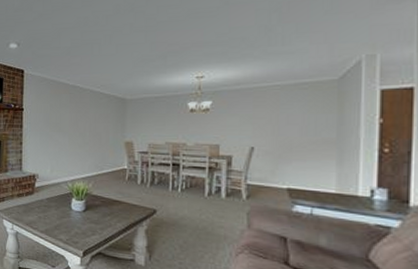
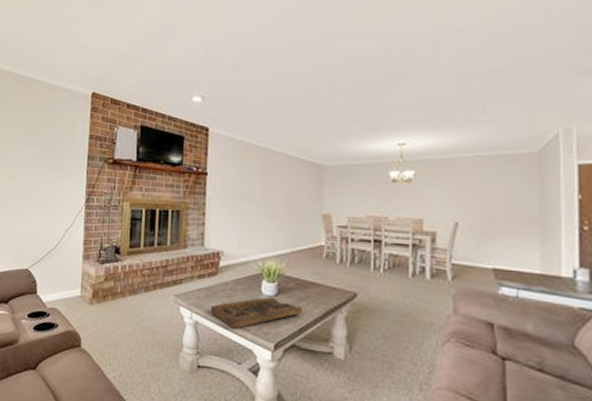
decorative tray: none [28,212,108,238] -> present [210,297,303,329]

